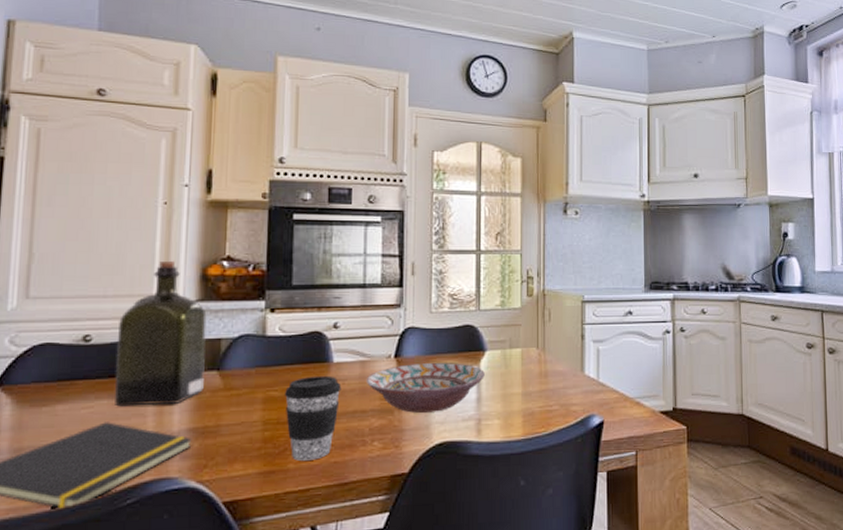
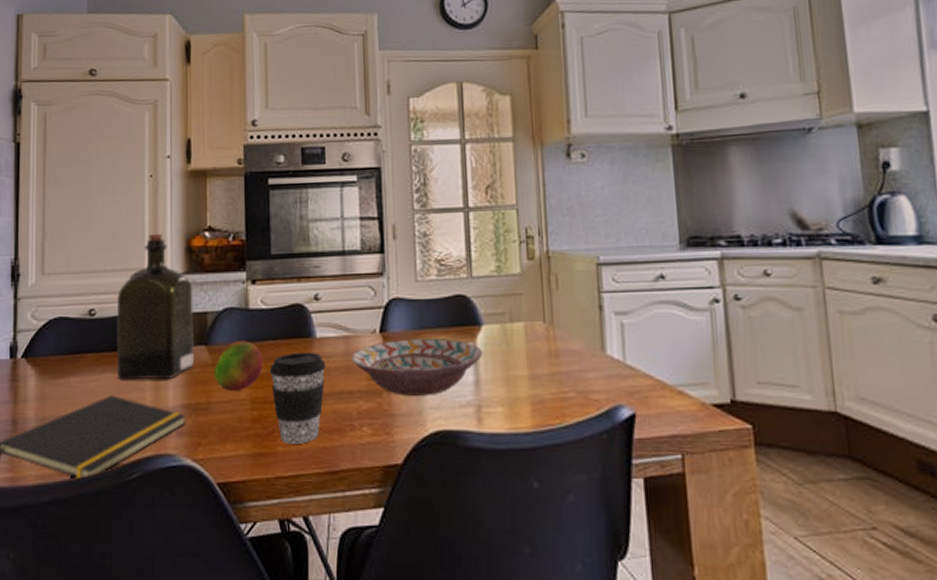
fruit: none [226,366,278,414] -> present [214,341,263,392]

